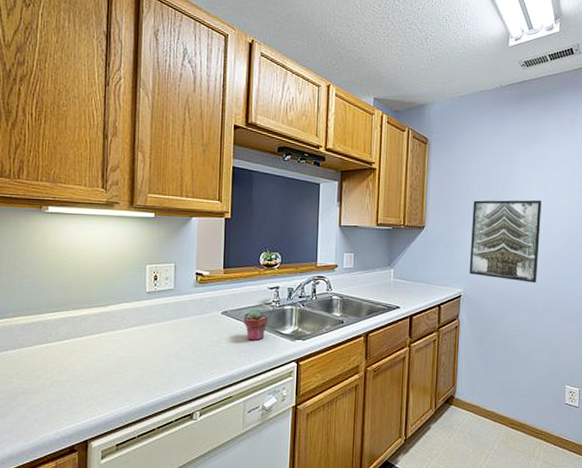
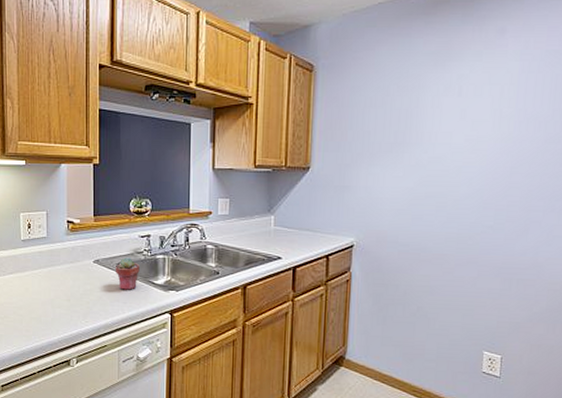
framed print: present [469,200,542,284] -> none [363,131,457,232]

